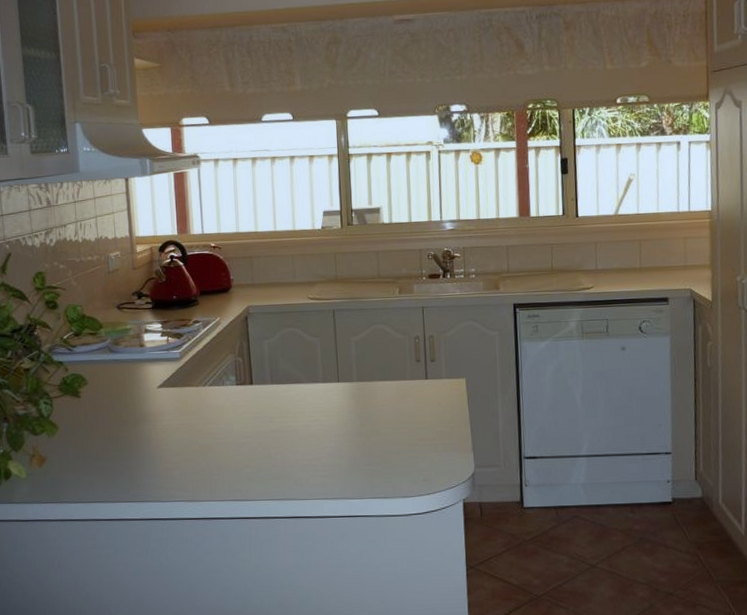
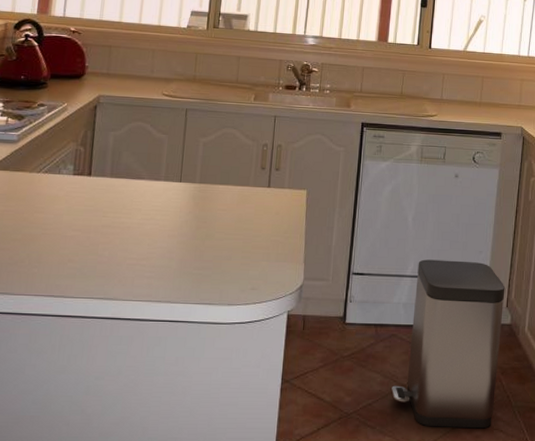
pedal bin: none [579,436,694,606] -> present [390,259,505,429]

